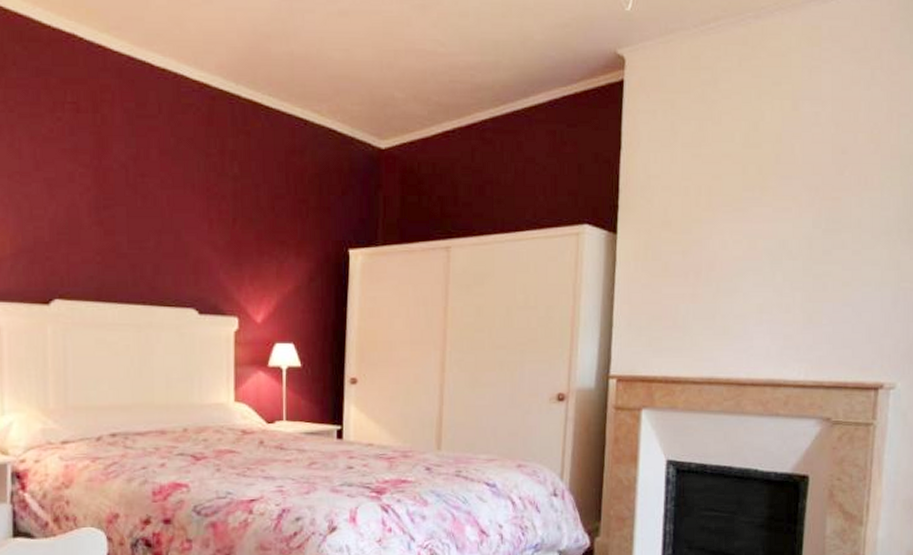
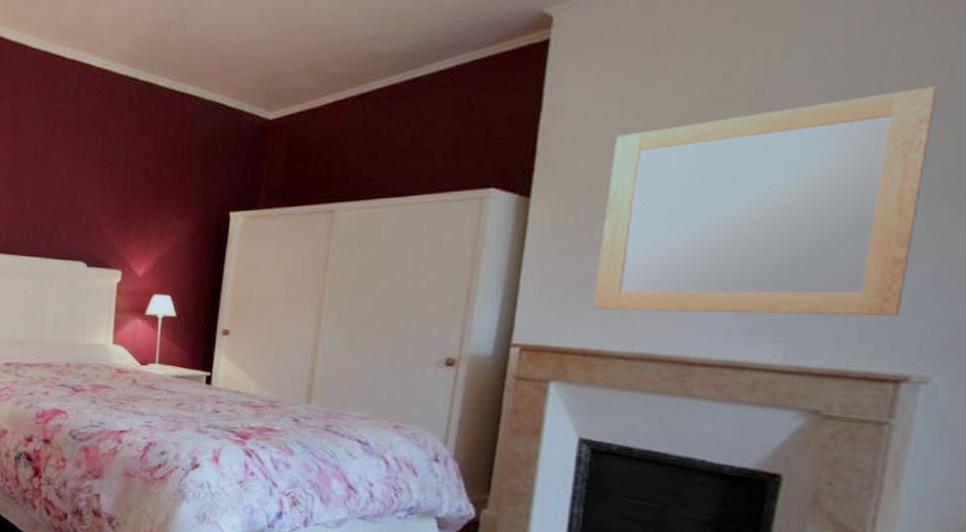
home mirror: none [670,140,890,339] -> present [592,86,938,316]

